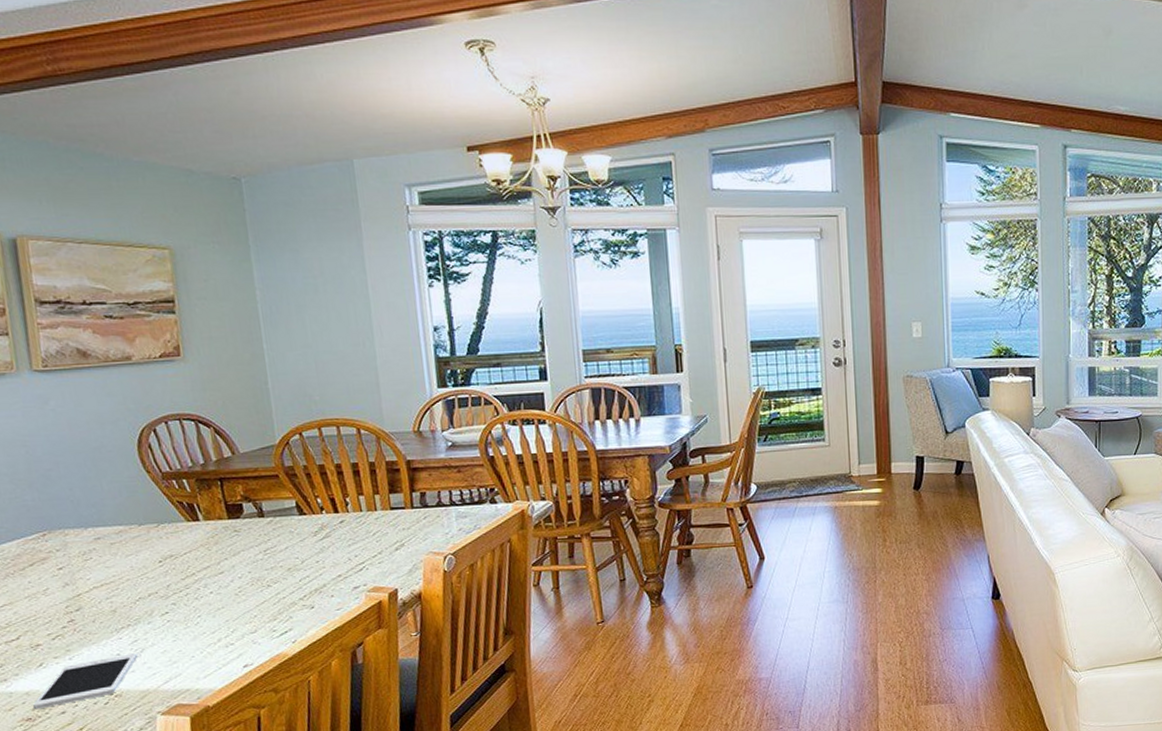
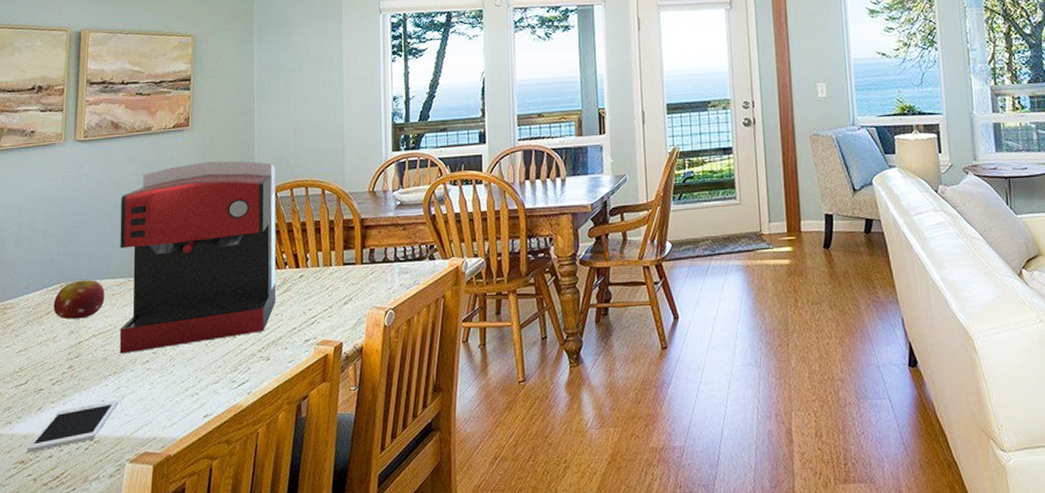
fruit: none [36,527,103,571] -> present [53,279,105,320]
coffee maker: none [104,396,314,606] -> present [119,161,276,354]

